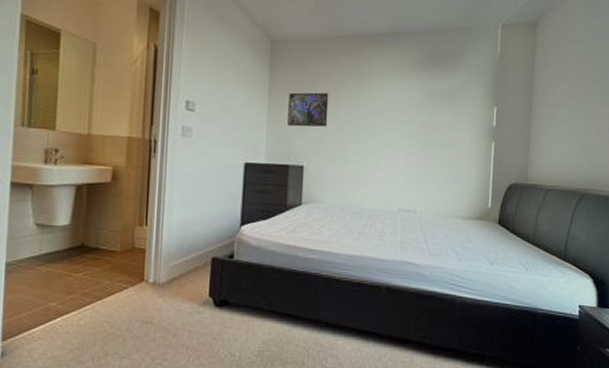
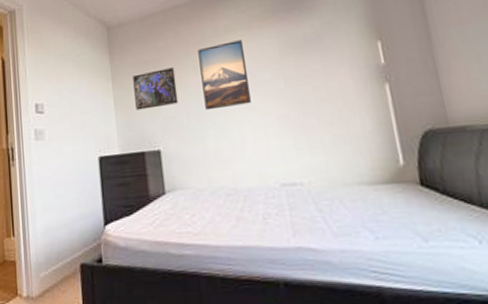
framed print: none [350,80,393,139] -> present [198,40,251,111]

